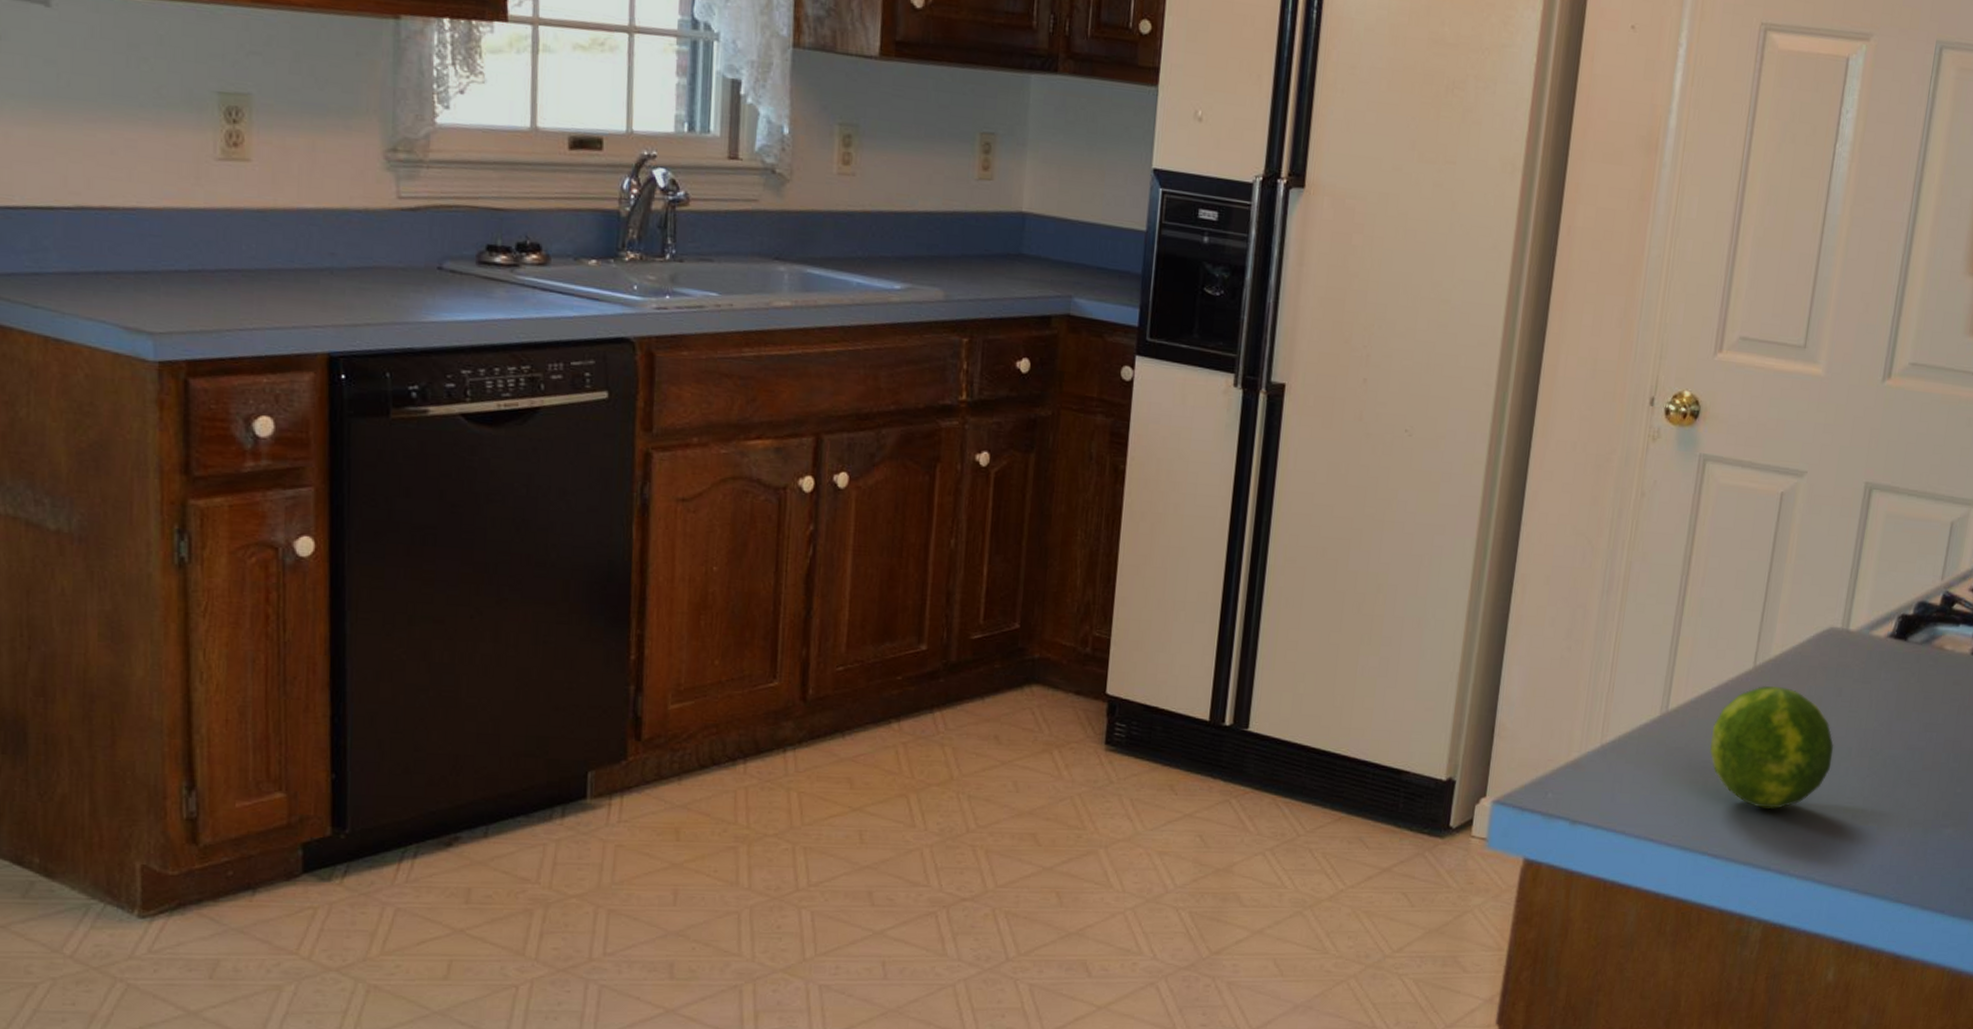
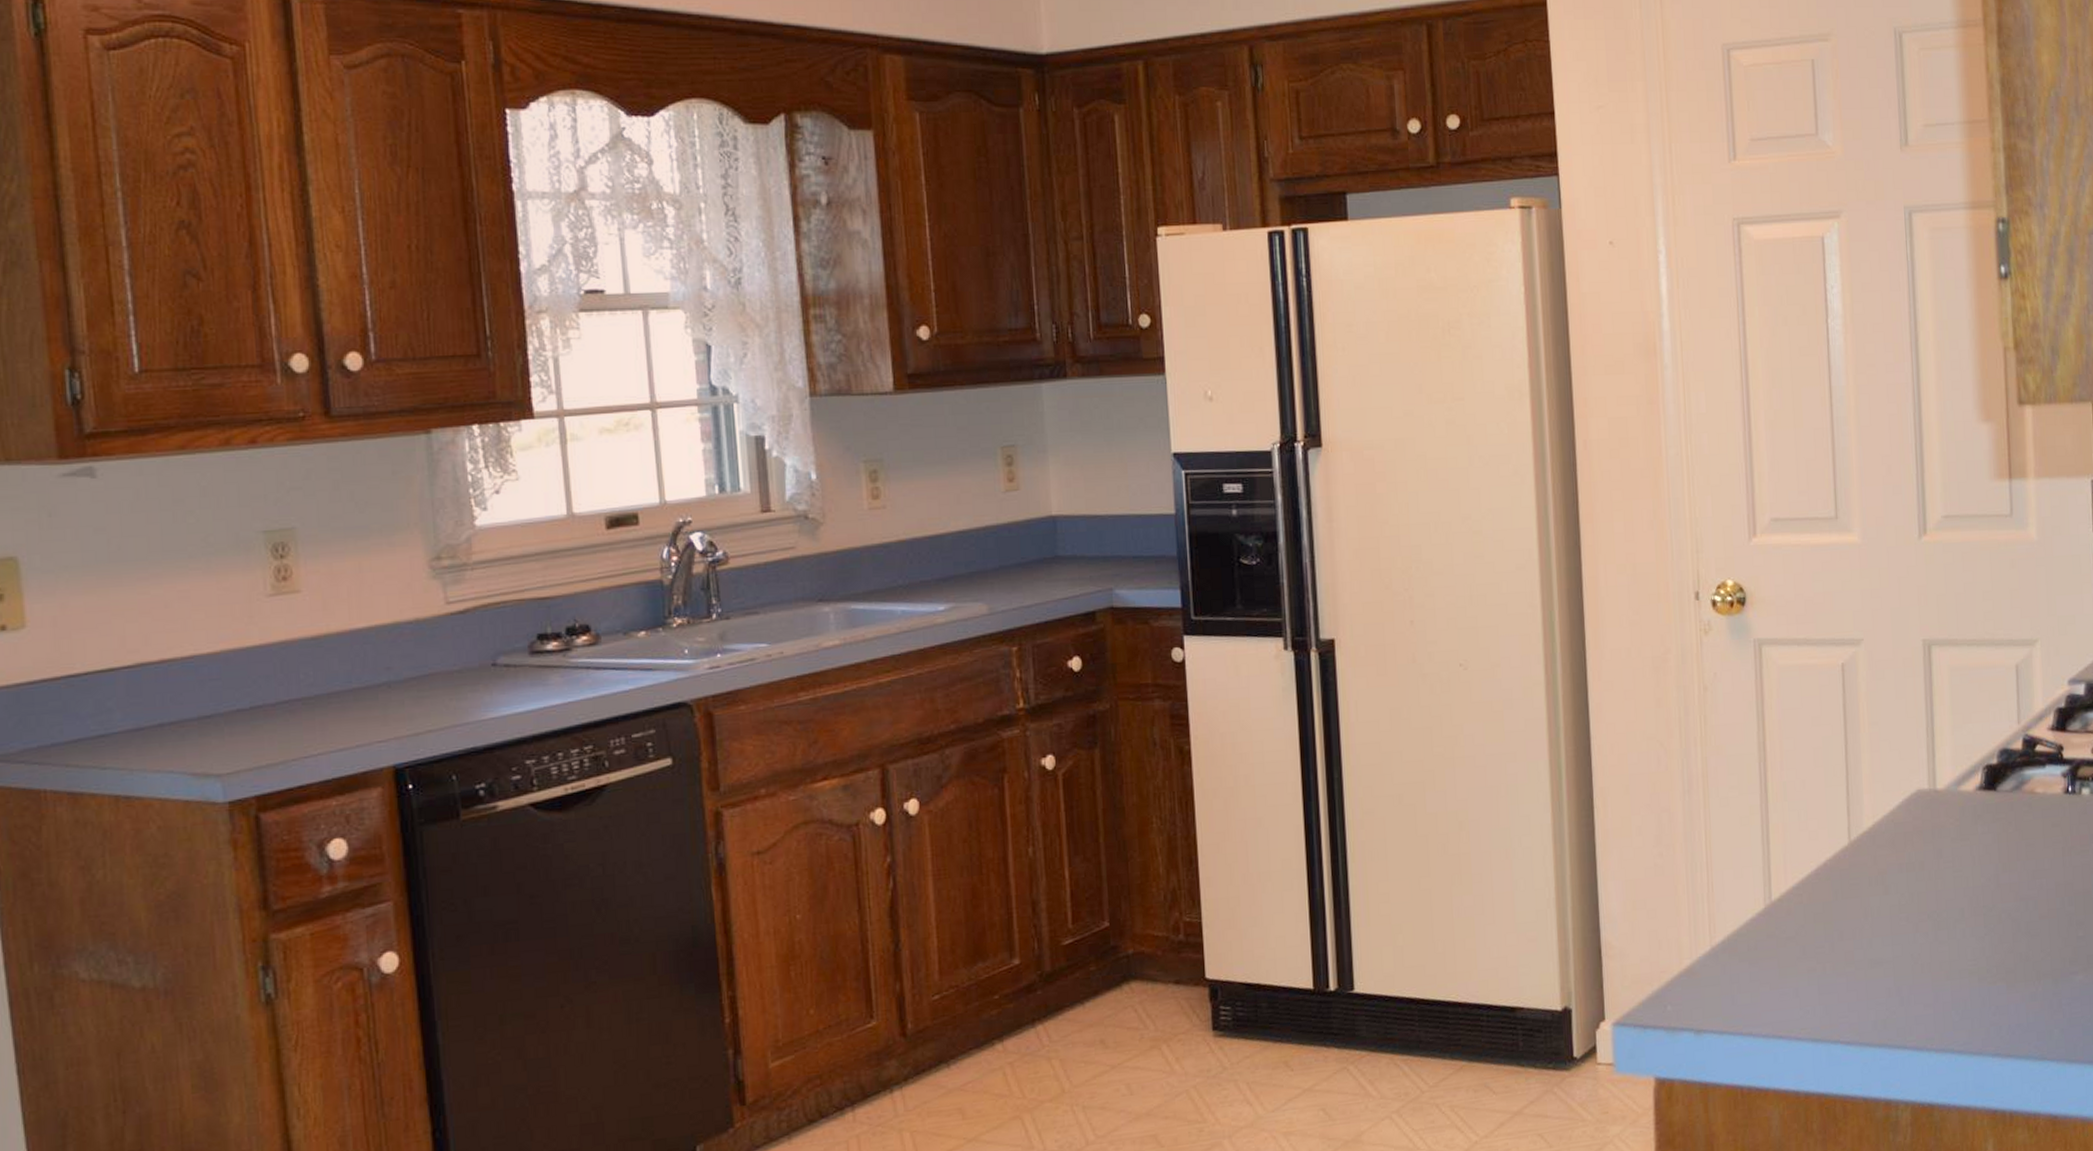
fruit: present [1710,685,1834,809] -> none [1820,858,1947,985]

